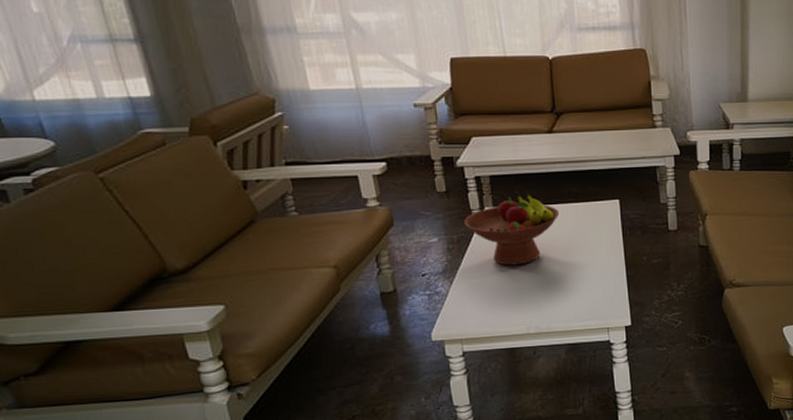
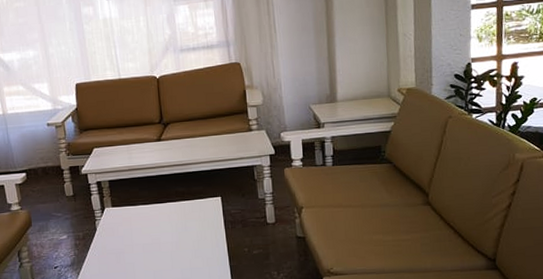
fruit bowl: present [464,191,560,266] -> none [88,192,169,259]

